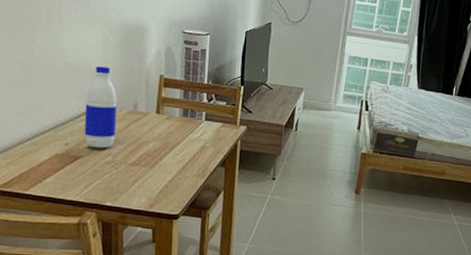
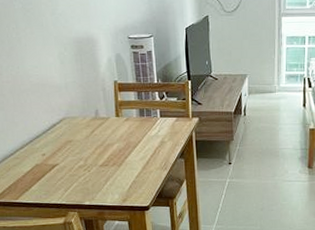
water bottle: present [84,66,117,148] -> none [53,80,84,155]

